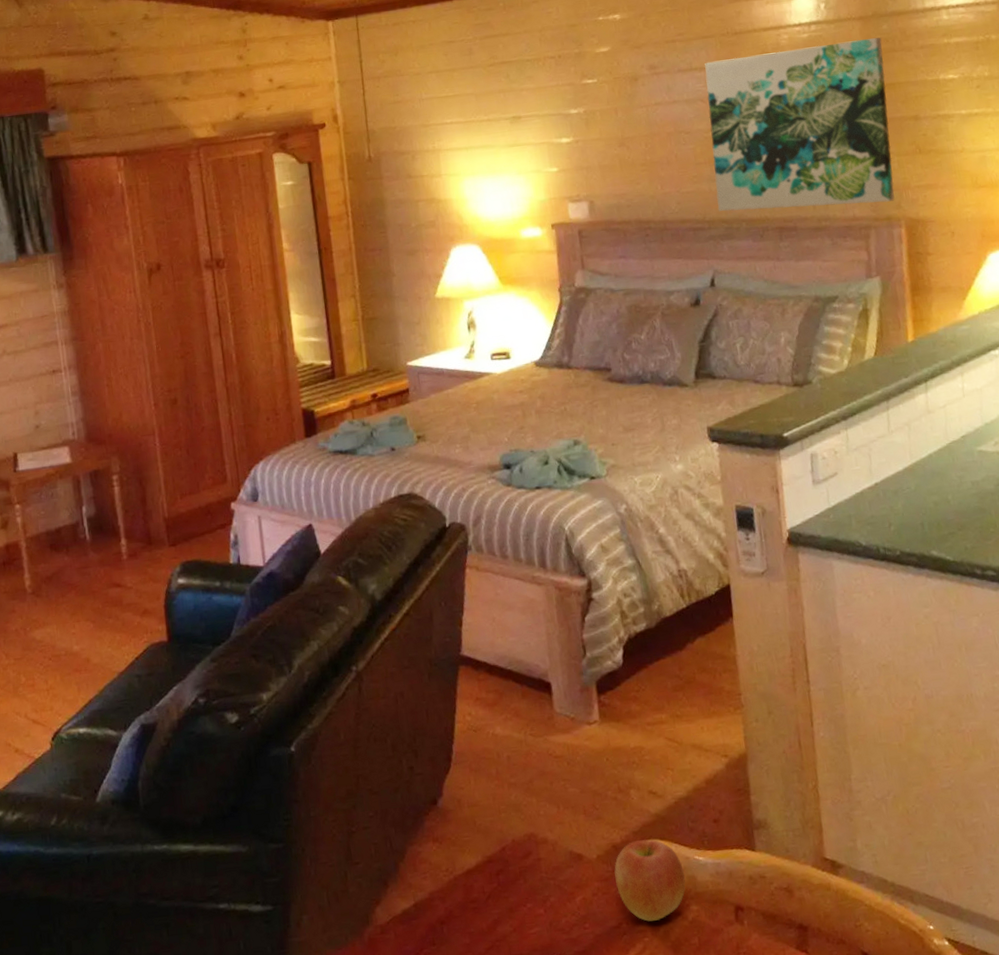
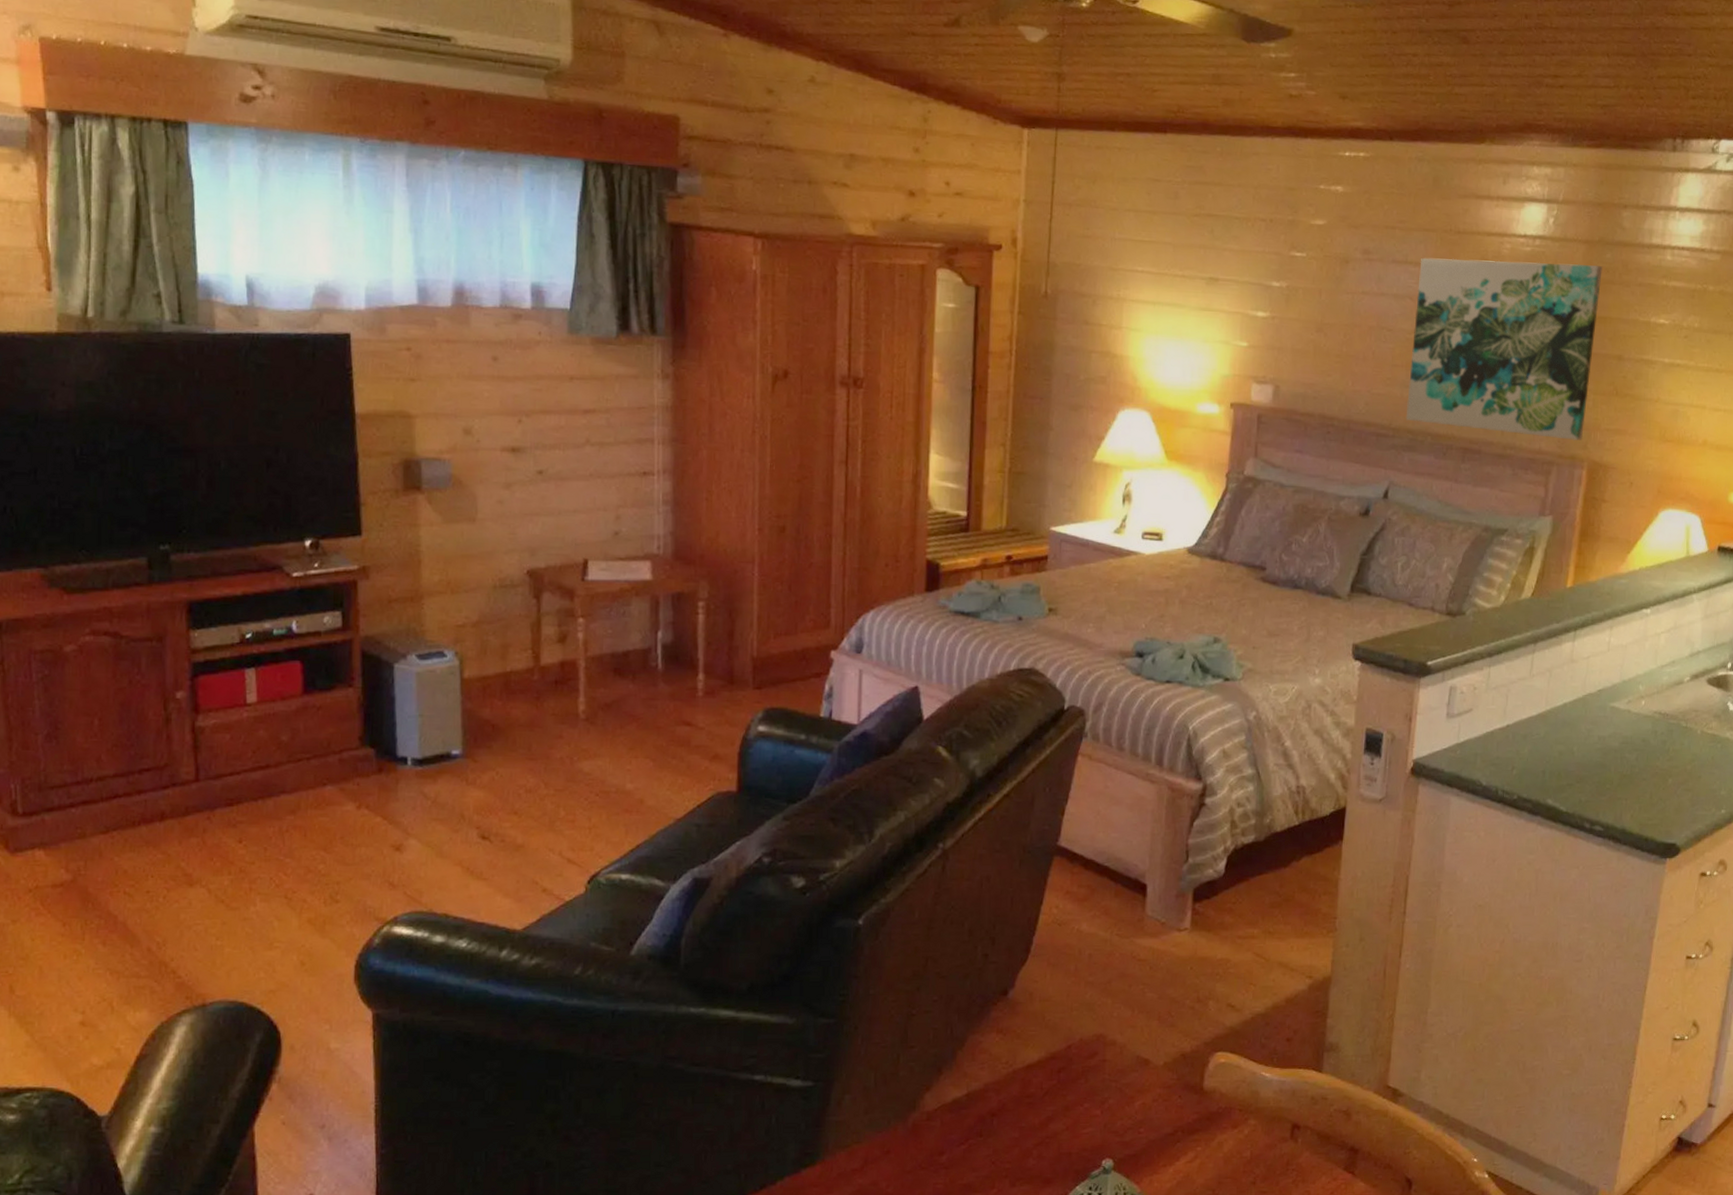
apple: present [614,839,686,922] -> none [1178,1051,1248,1131]

